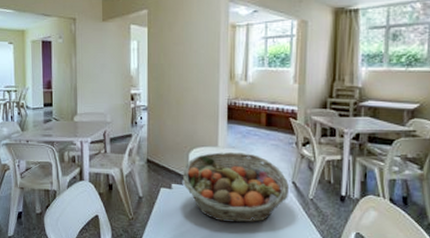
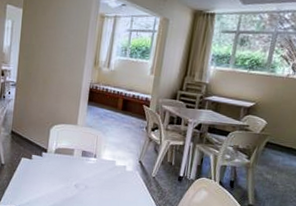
fruit basket: present [182,152,290,223] -> none [42,130,137,194]

